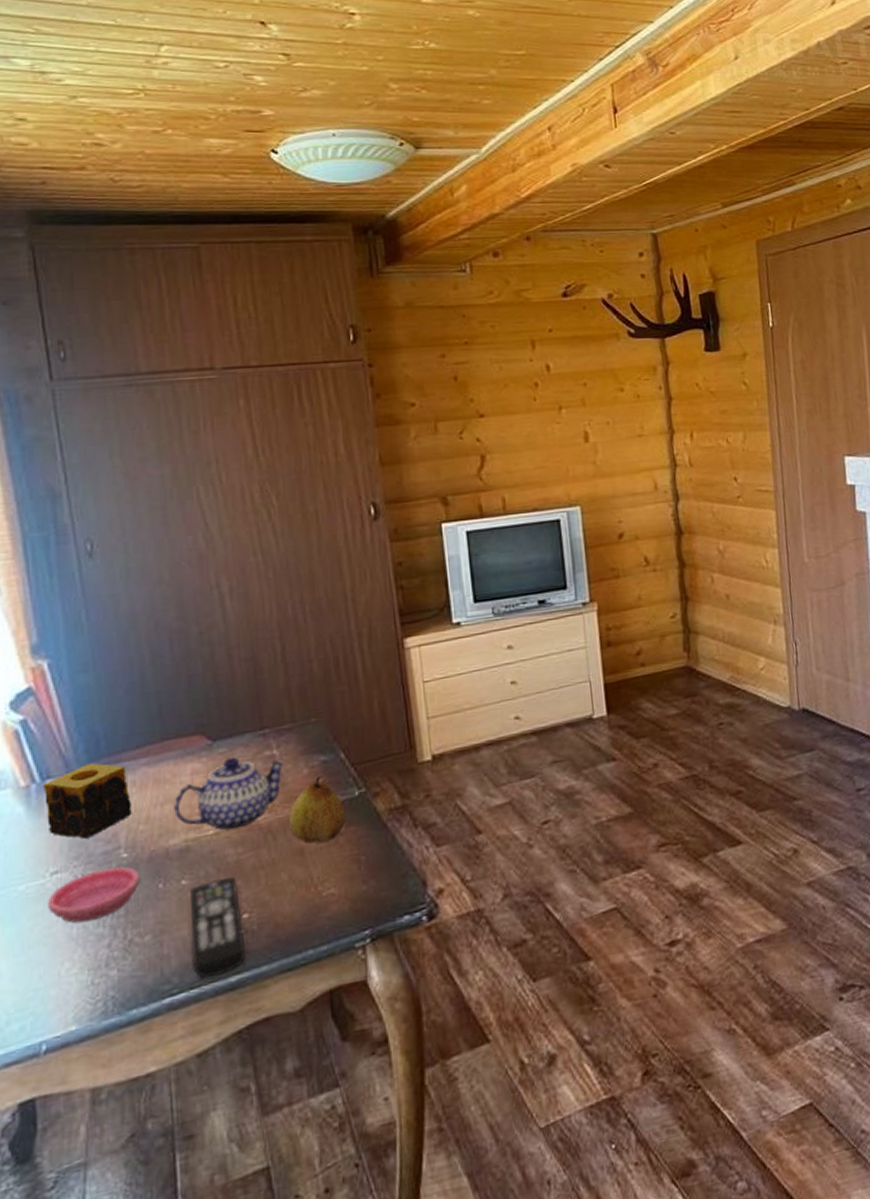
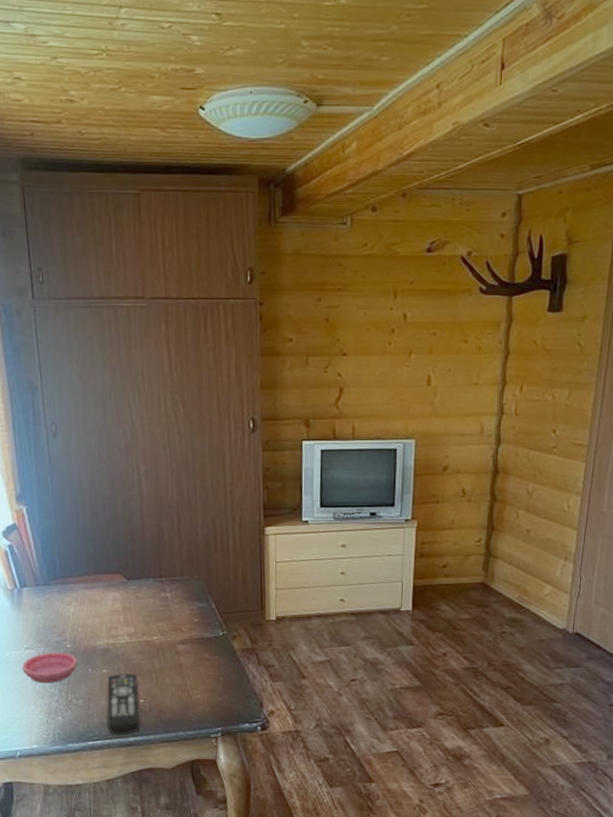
candle: present [42,763,132,839] -> none [21,581,74,630]
teapot: present [174,756,284,830] -> none [101,592,174,642]
fruit: present [289,776,346,844] -> none [174,617,212,663]

